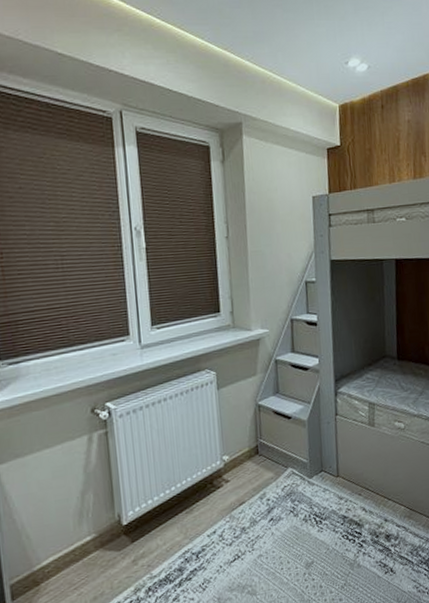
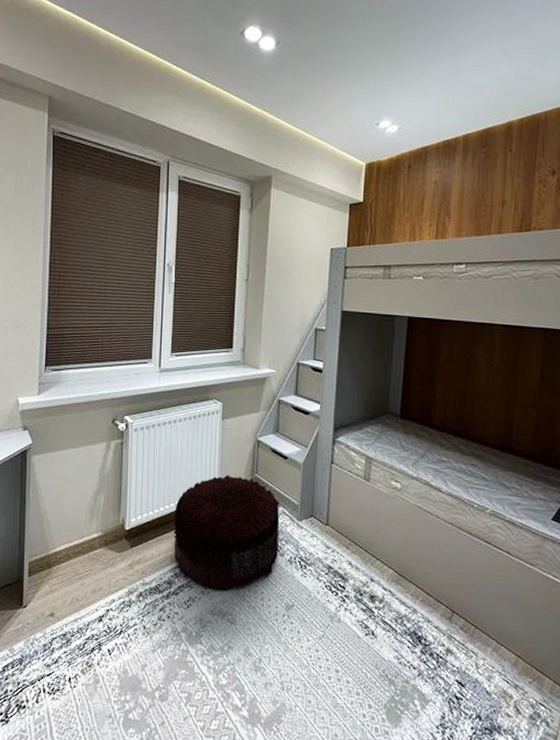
pouf: none [176,445,293,567] -> present [173,474,280,590]

